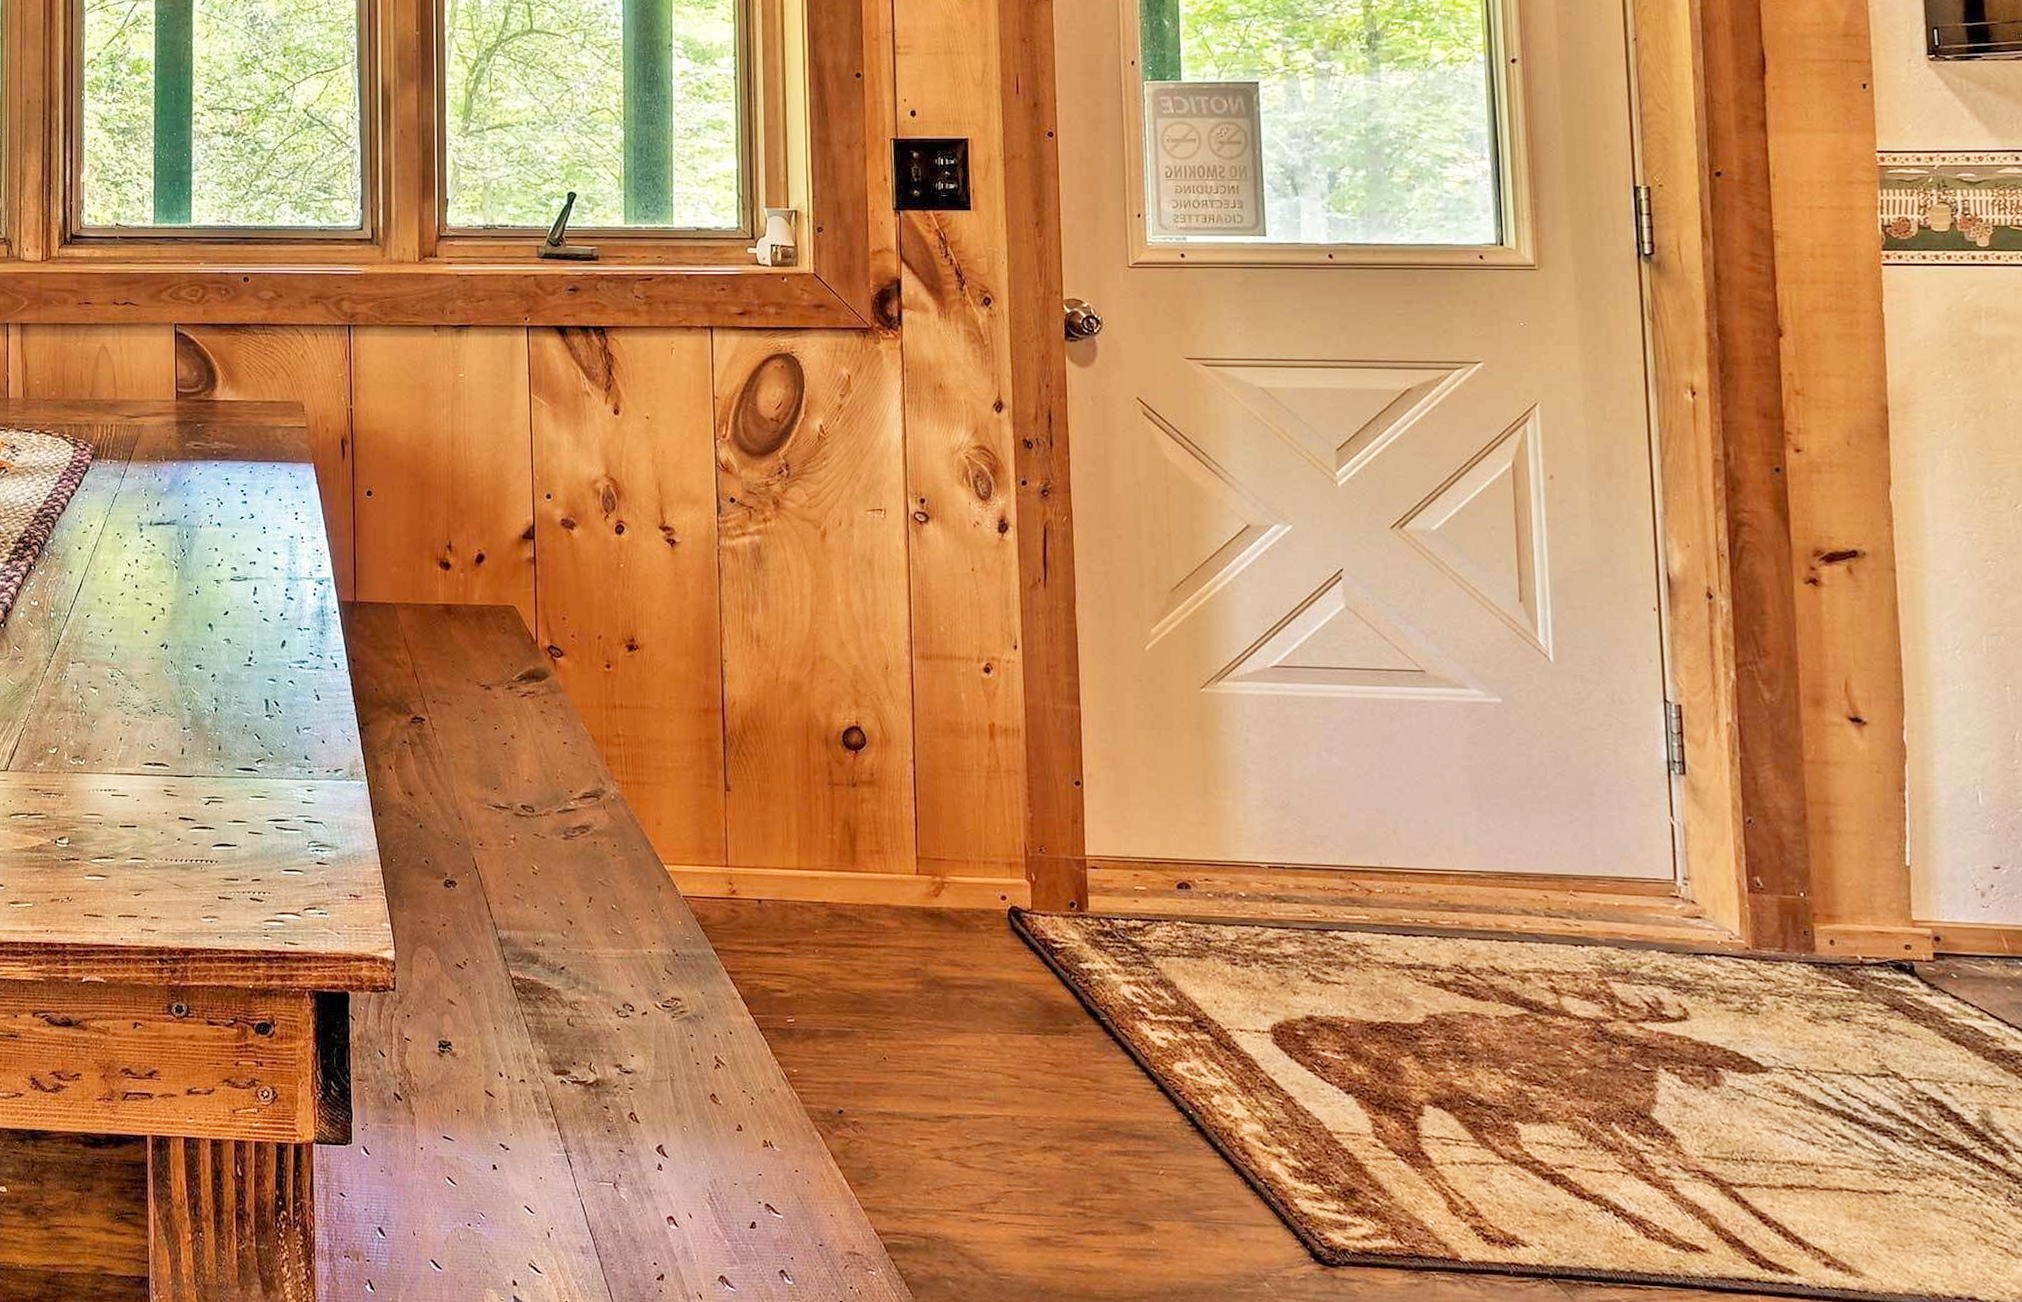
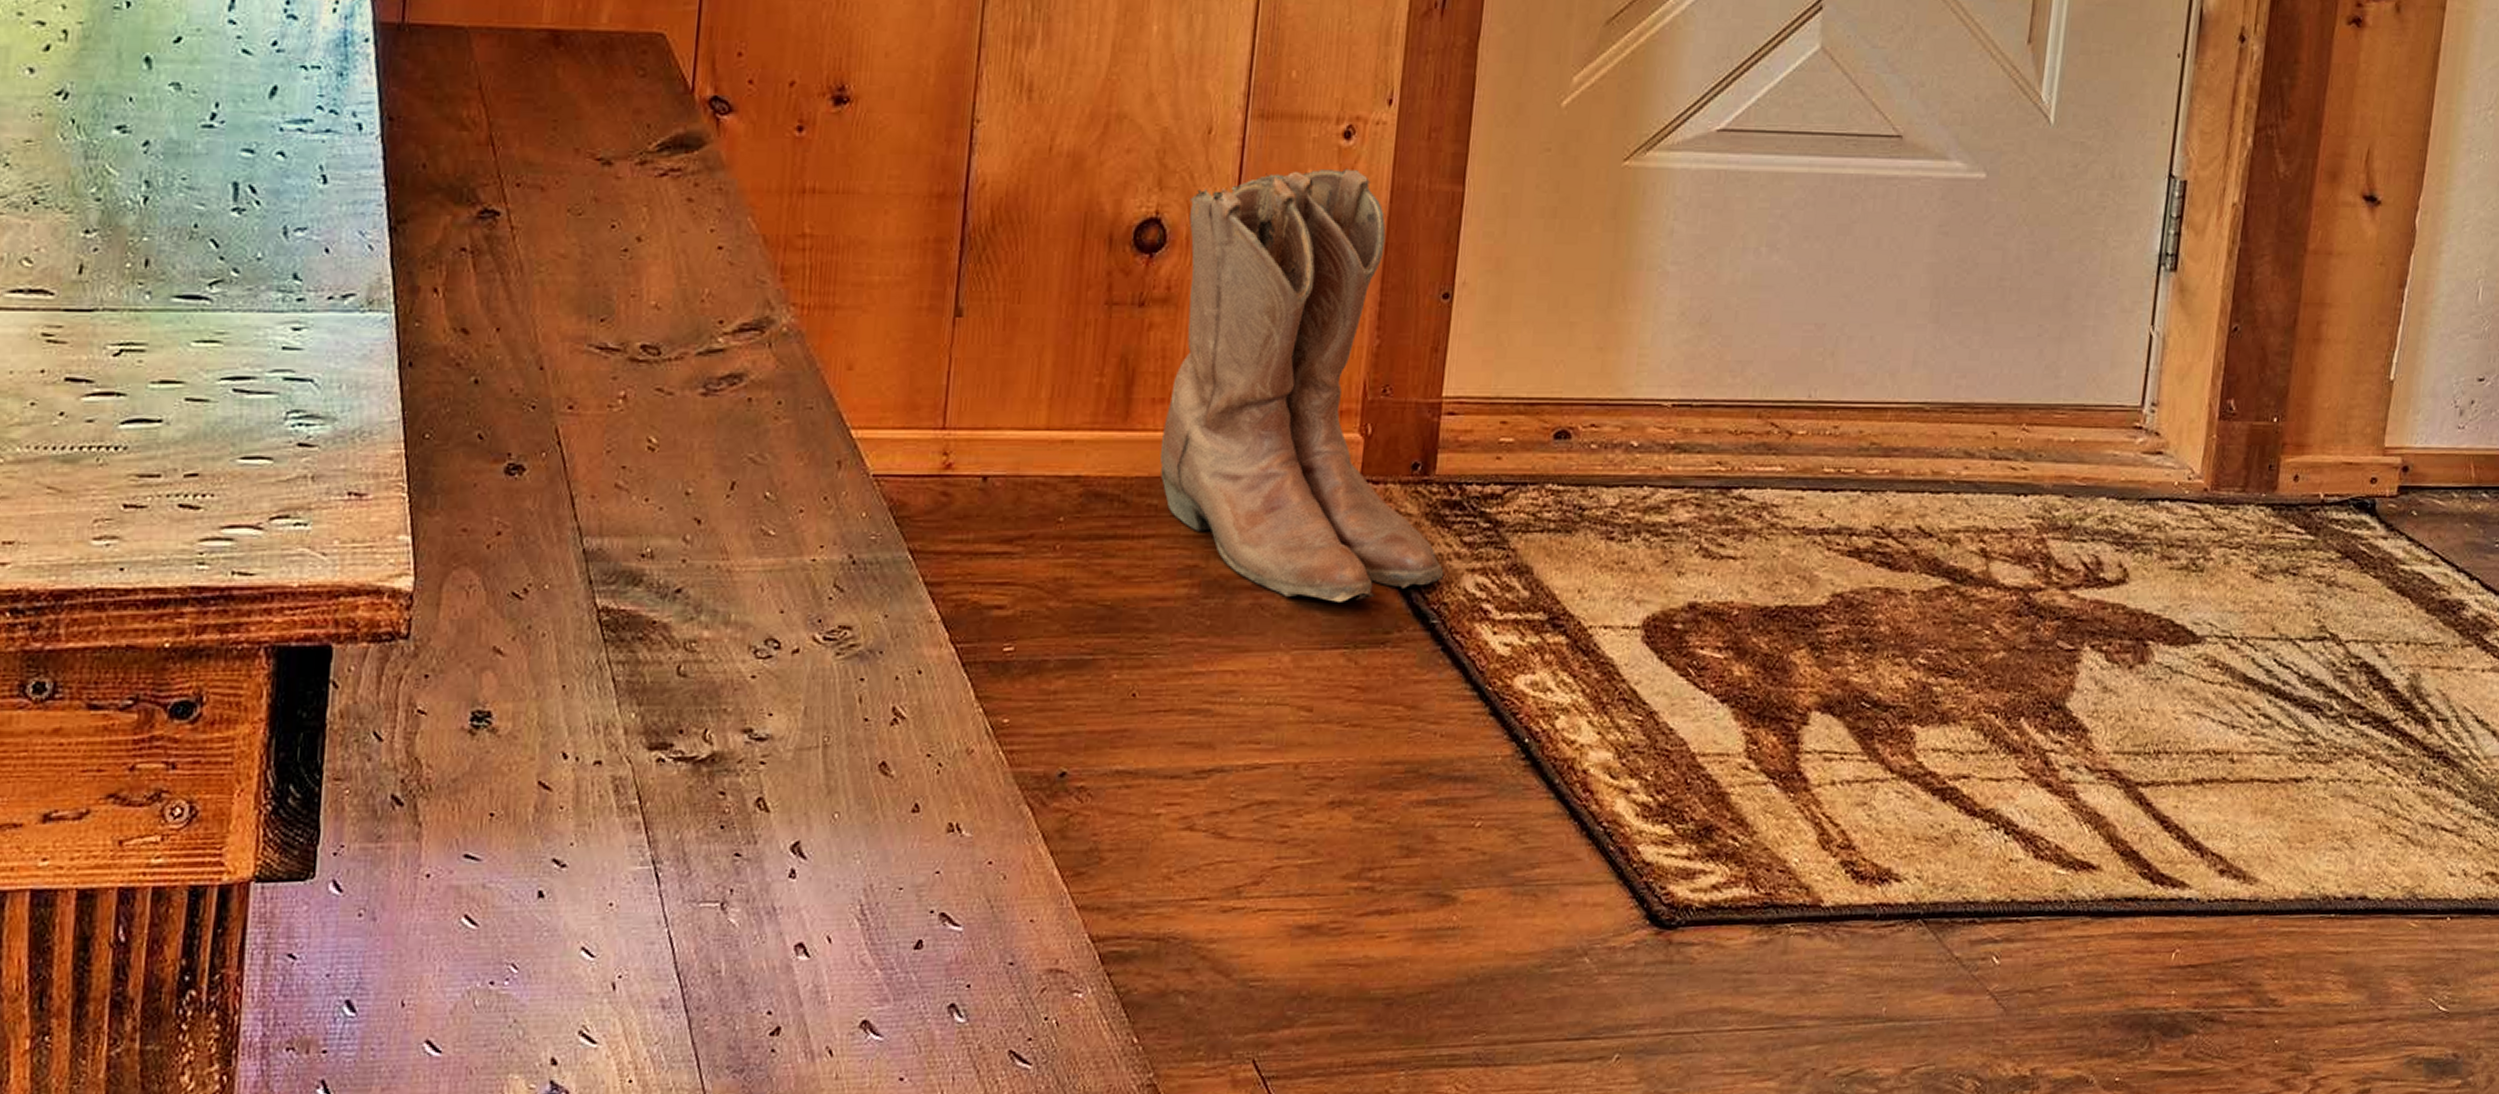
boots: none [879,693,1106,1000] -> present [1159,168,1444,602]

